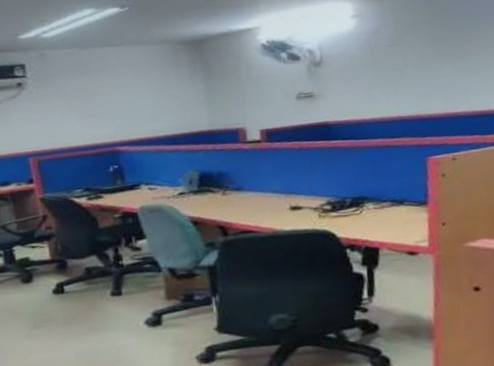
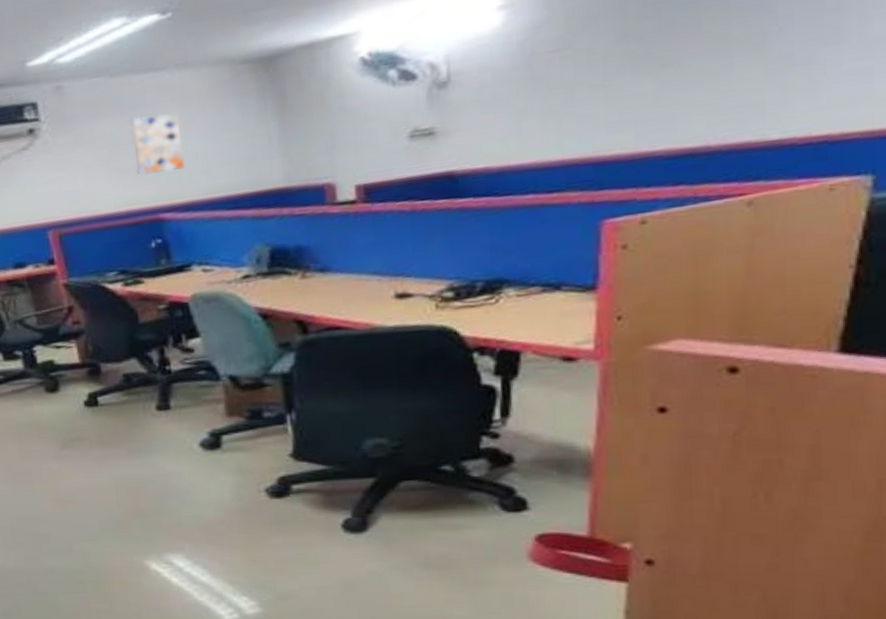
wall art: none [96,76,136,119] -> present [131,114,185,175]

